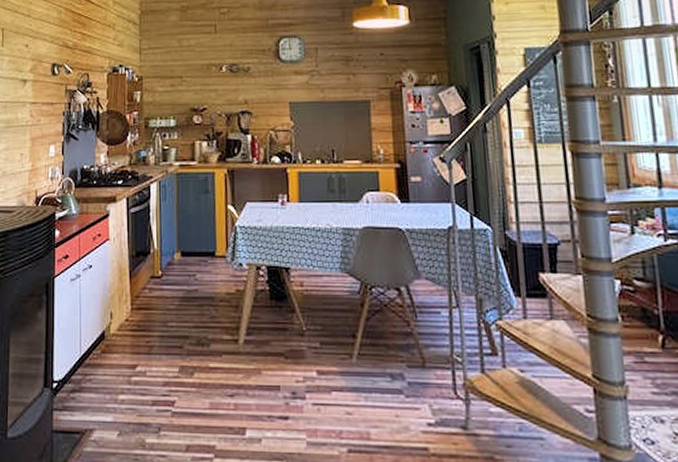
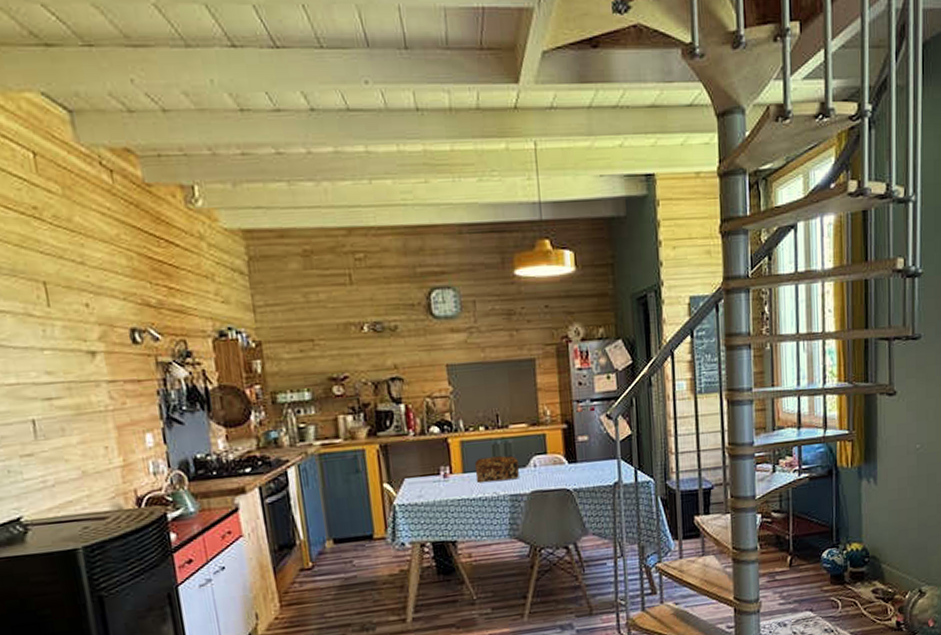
bread loaf: none [310,189,353,214] -> present [474,455,520,484]

